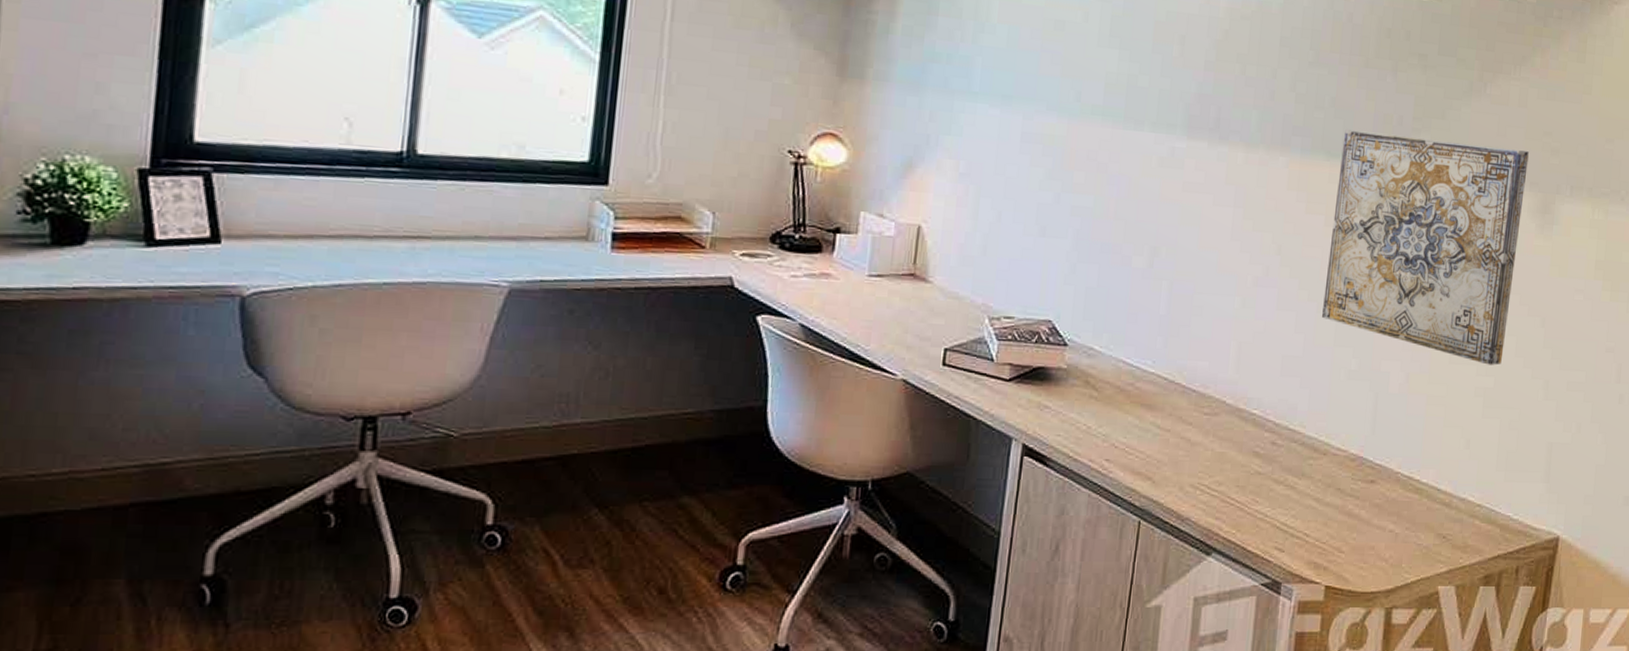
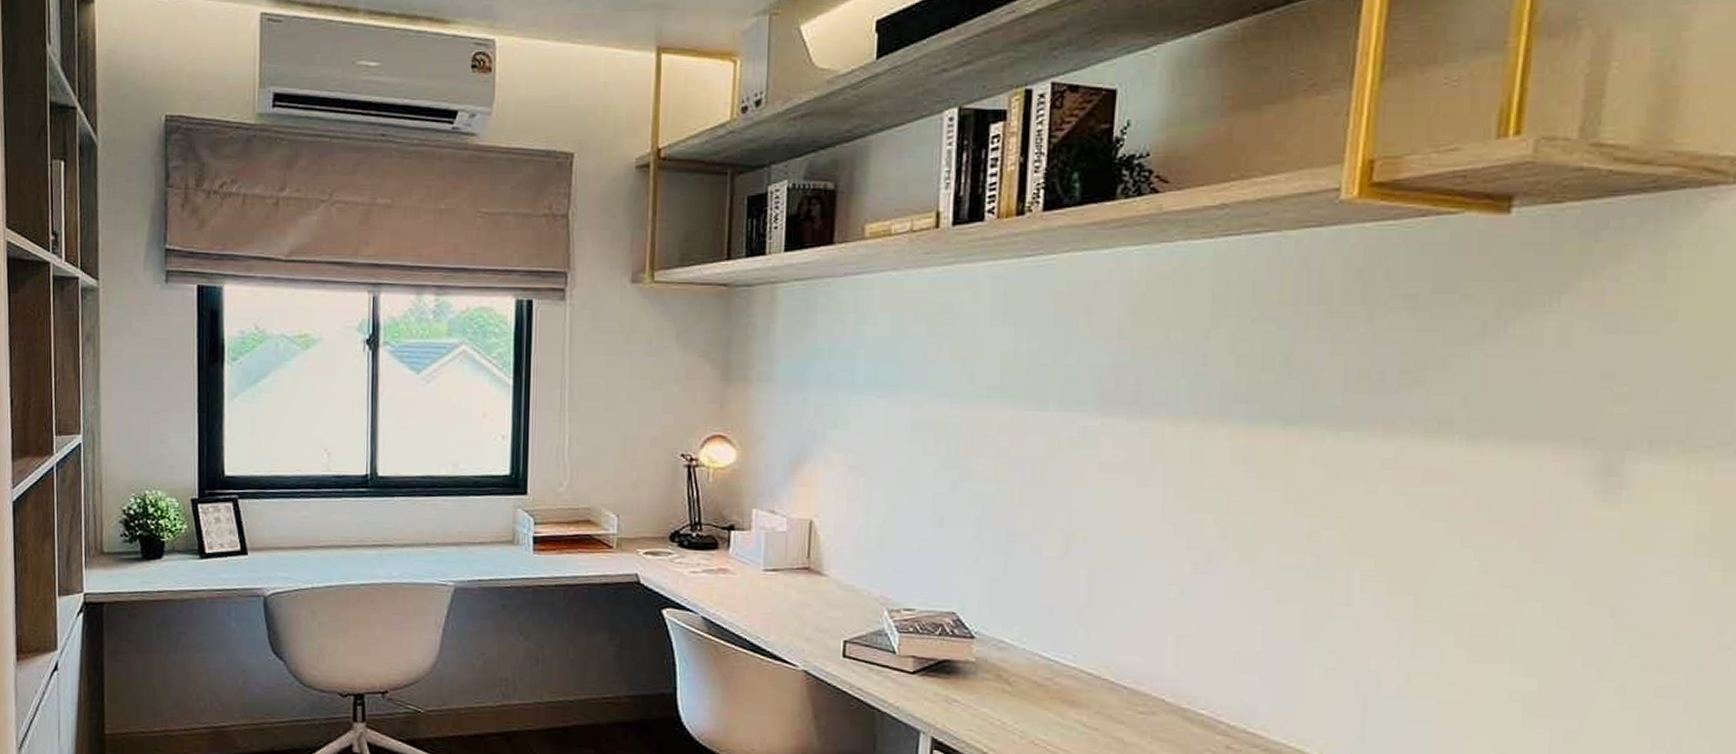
wall art: present [1322,129,1529,365] -> none [1285,391,1578,665]

